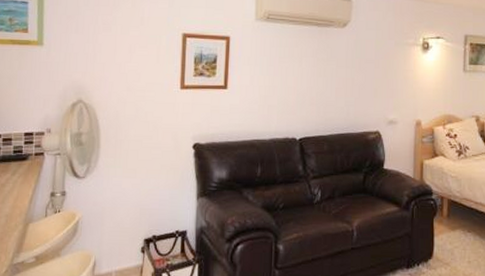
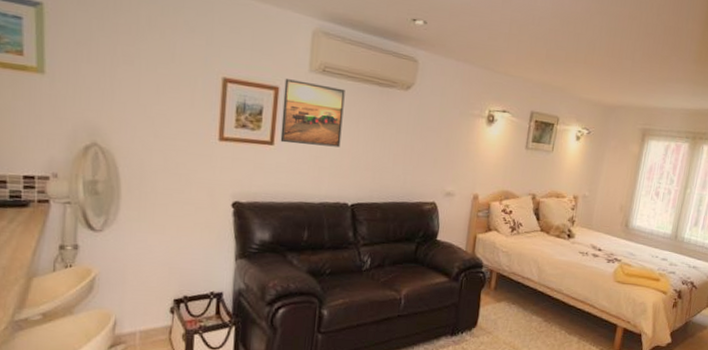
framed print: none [233,29,288,86] -> present [280,79,345,148]

